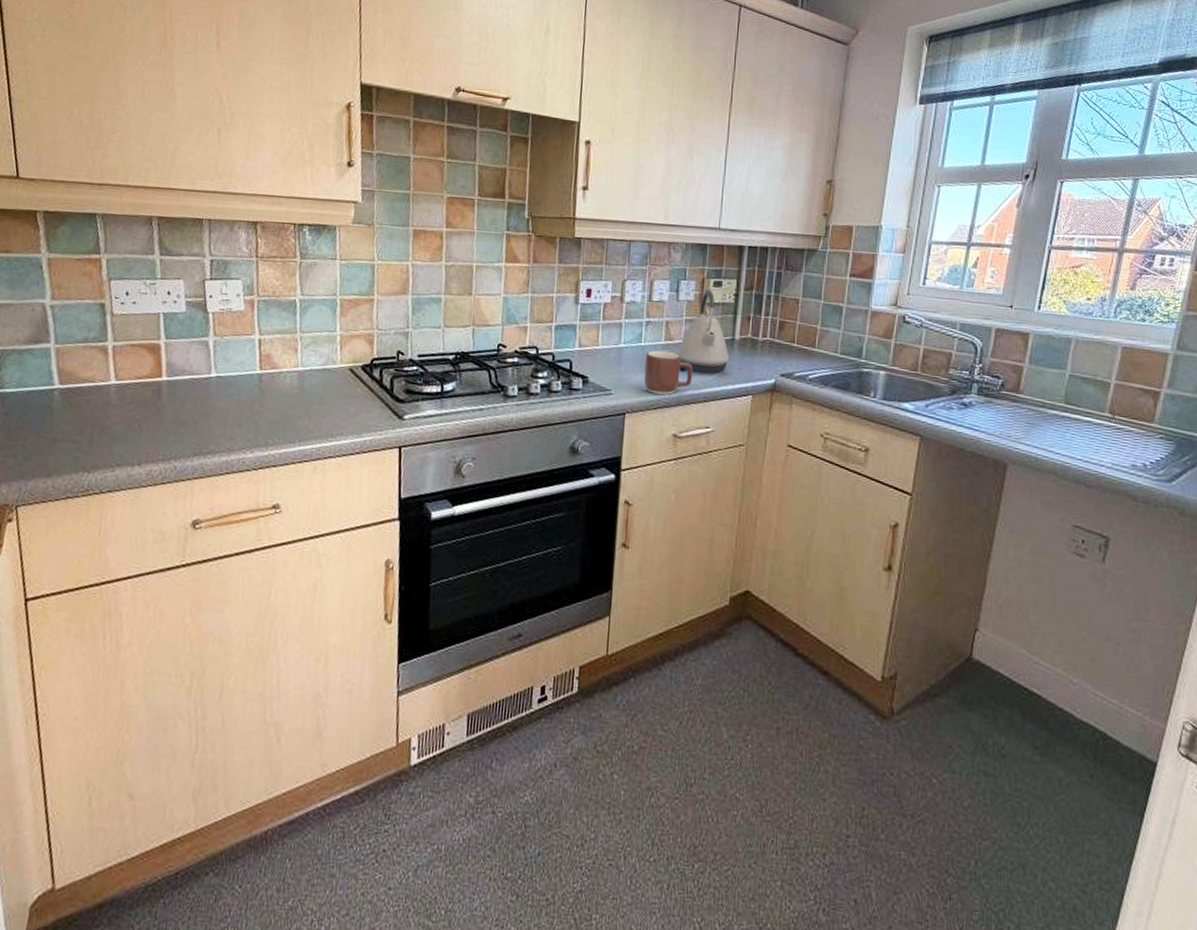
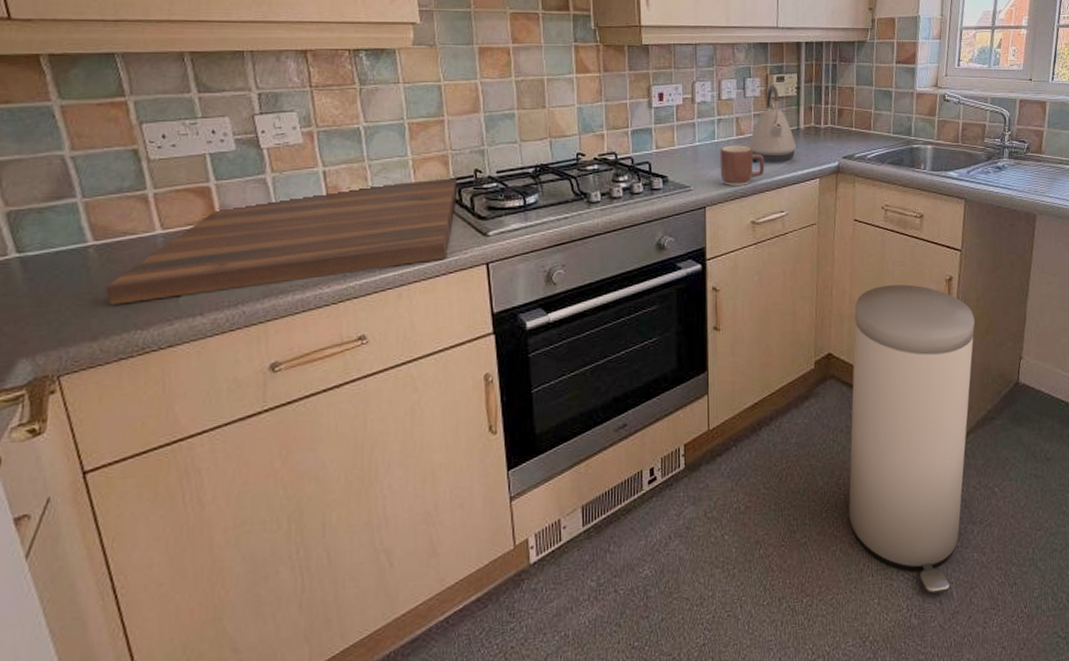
cutting board: none [63,357,380,447] -> present [105,178,458,305]
pedal bin: none [755,523,923,891] -> present [848,284,976,594]

